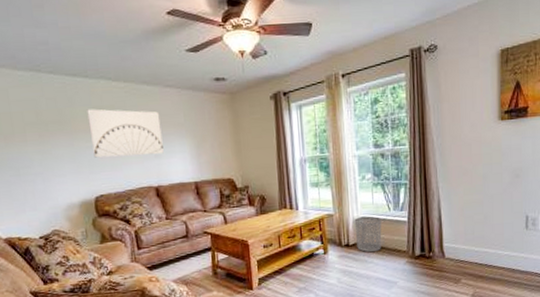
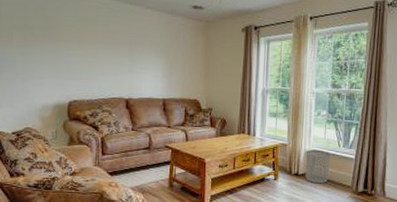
wall art: present [87,109,164,158] -> none [71,20,138,70]

